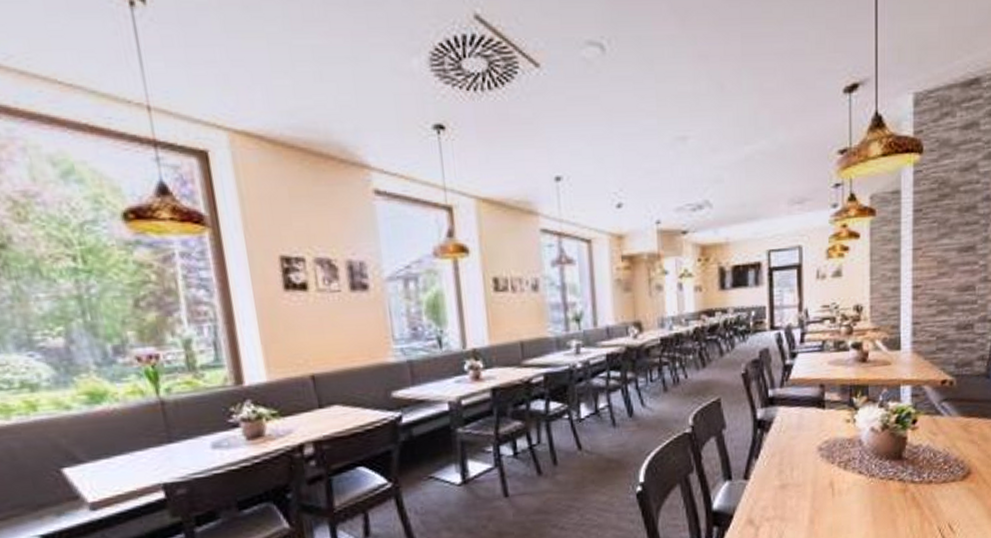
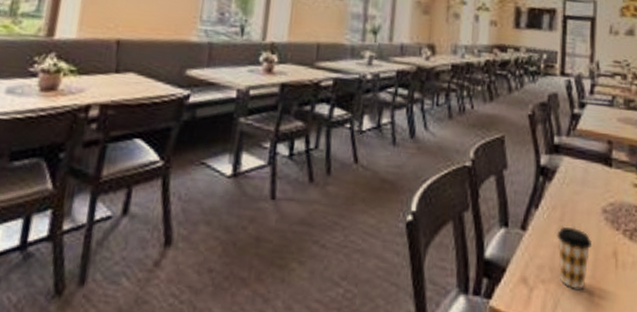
coffee cup: none [777,469,811,521] -> present [557,226,593,290]

